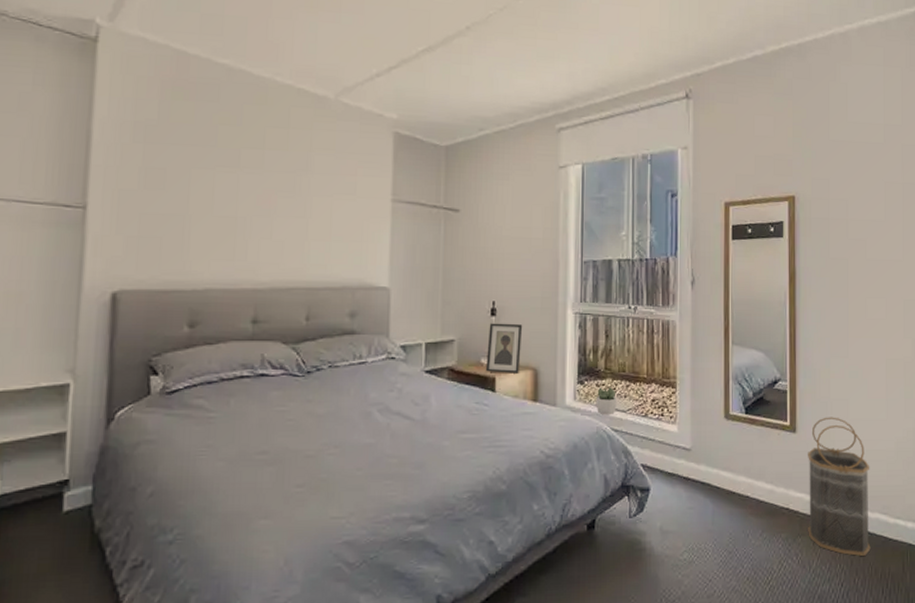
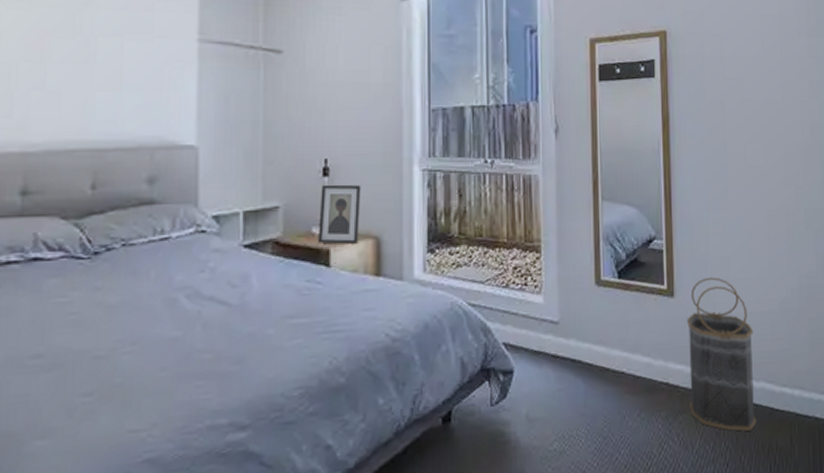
succulent plant: present [595,387,618,415] -> none [449,255,474,288]

